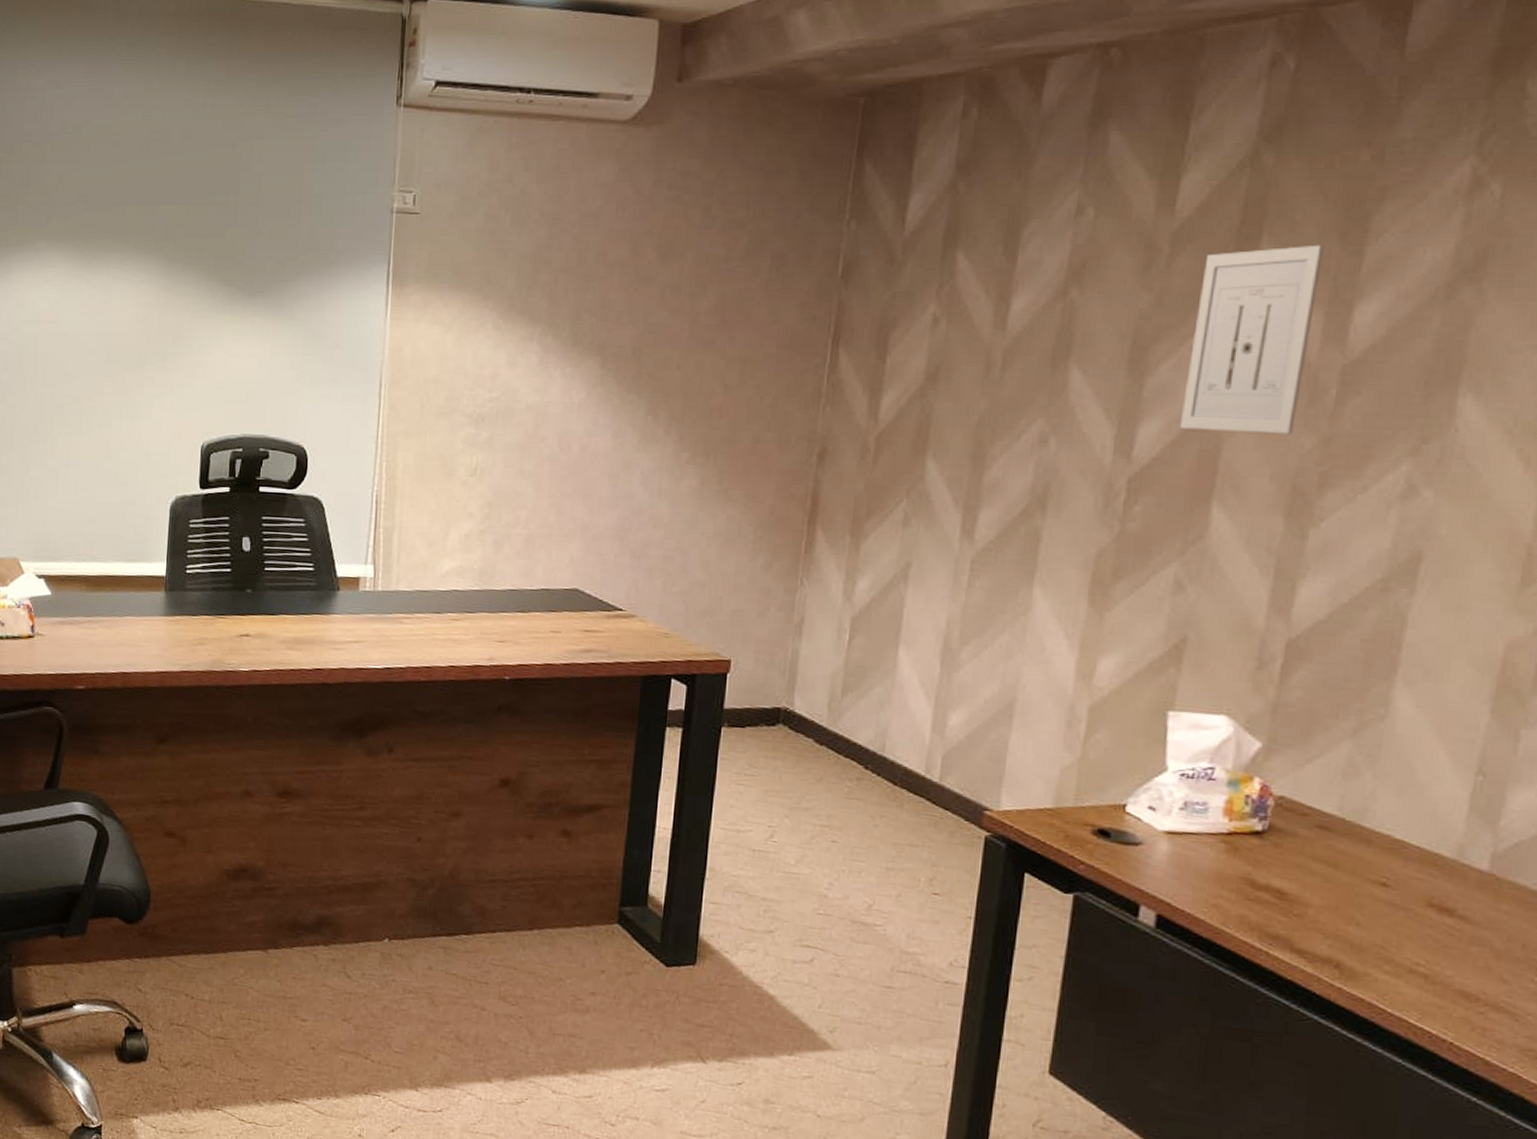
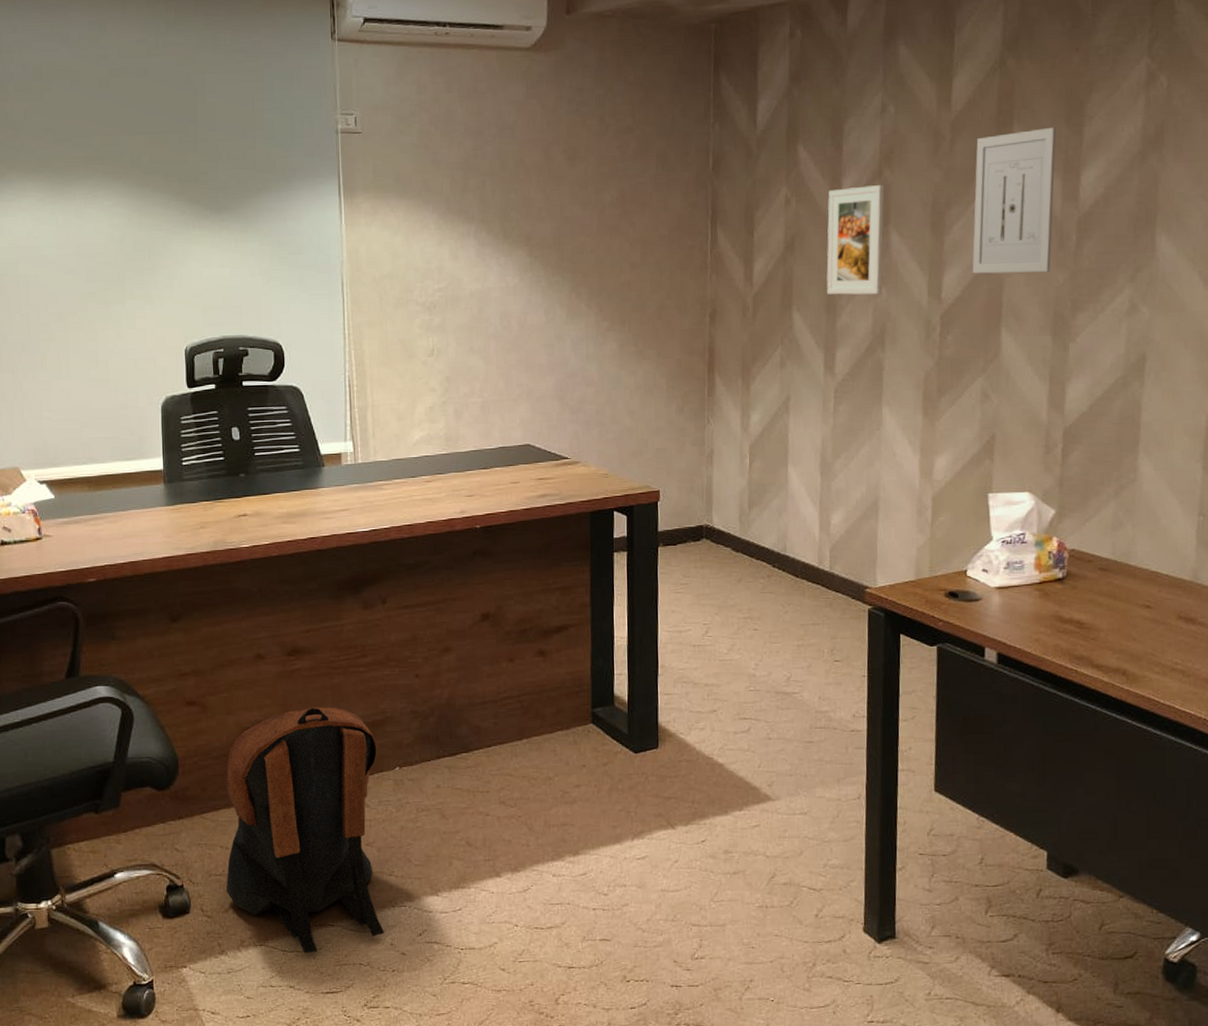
backpack: none [186,857,367,1128] -> present [226,707,384,954]
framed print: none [974,306,1069,446] -> present [826,184,885,295]

